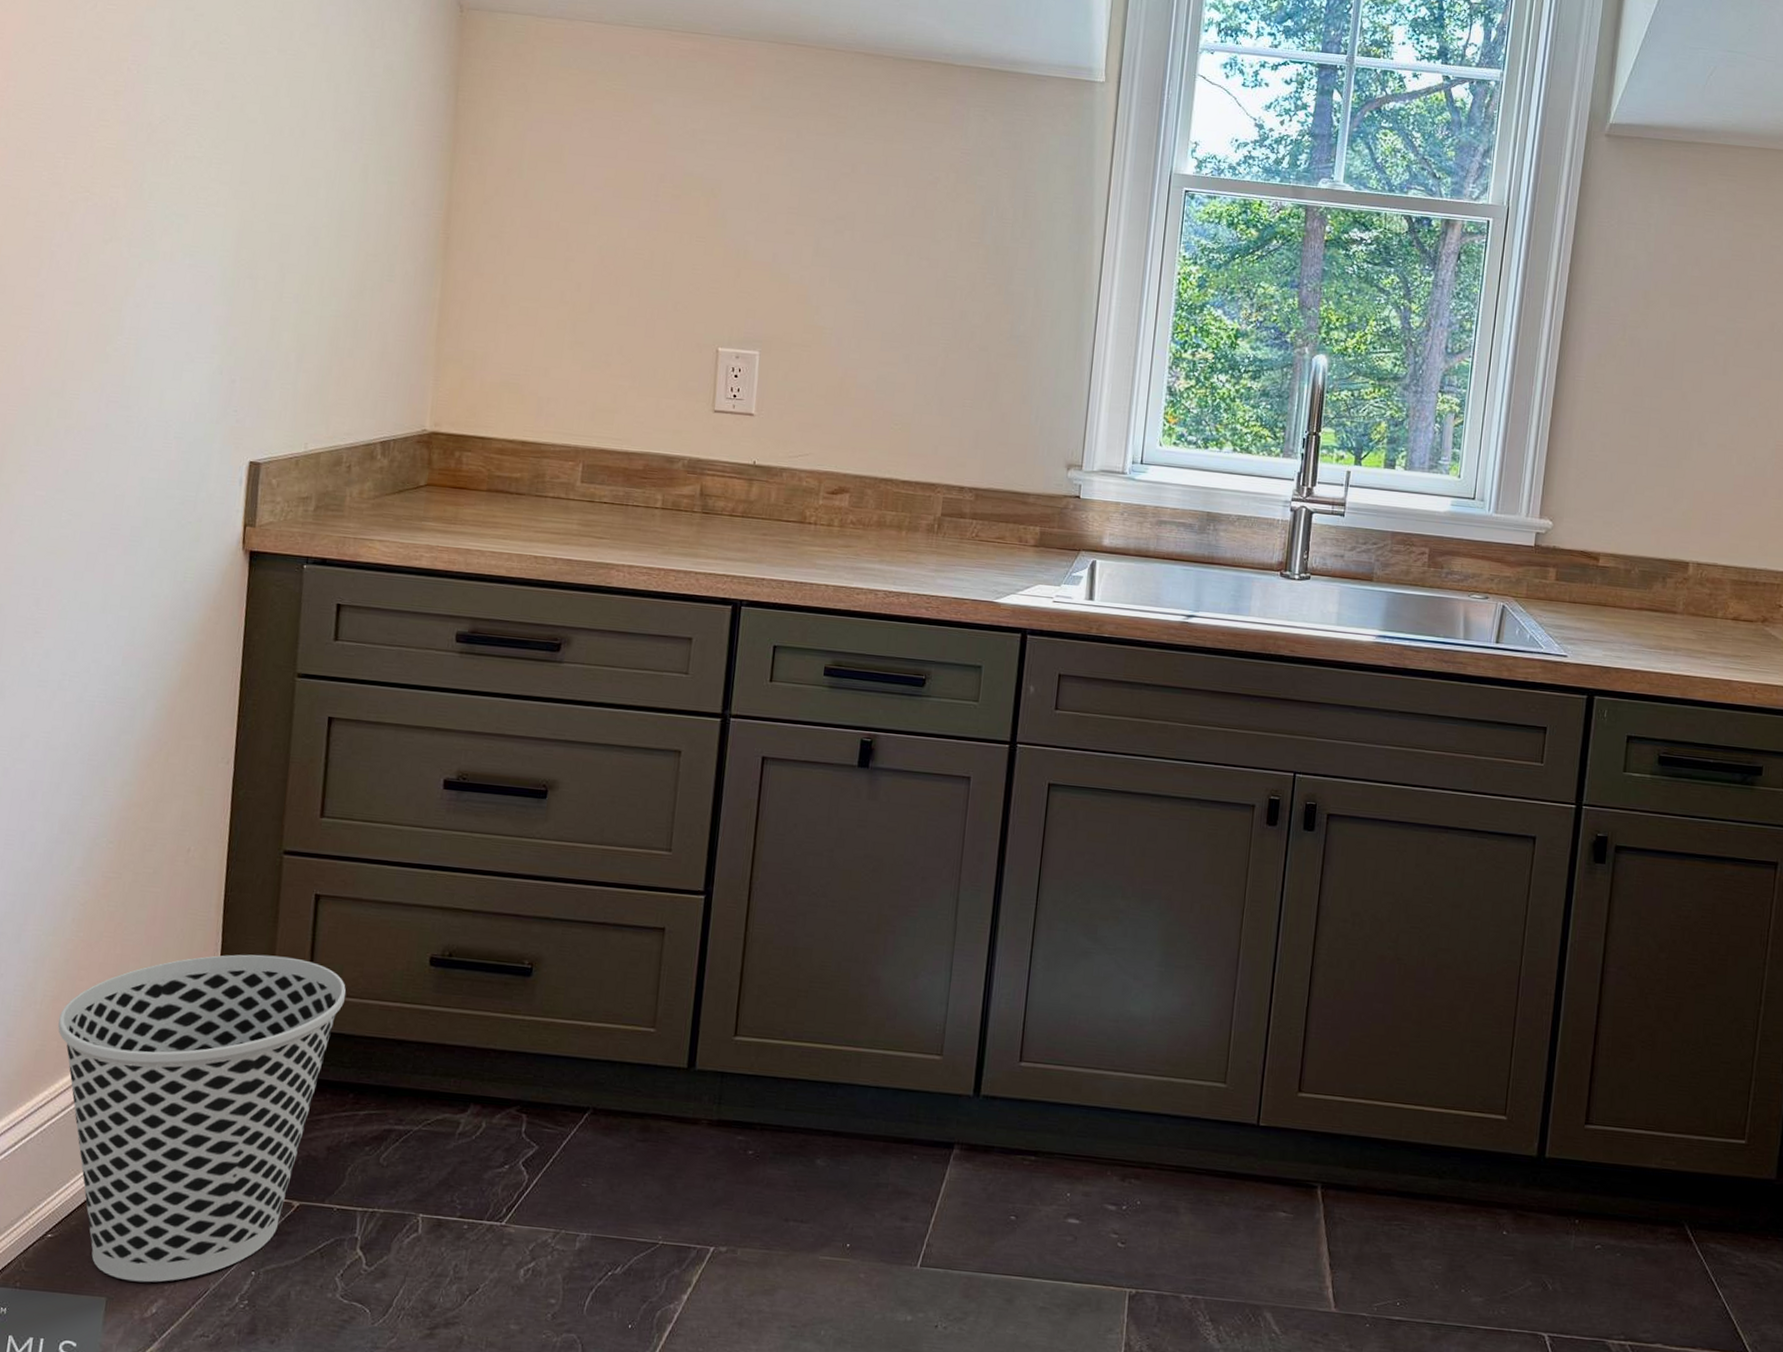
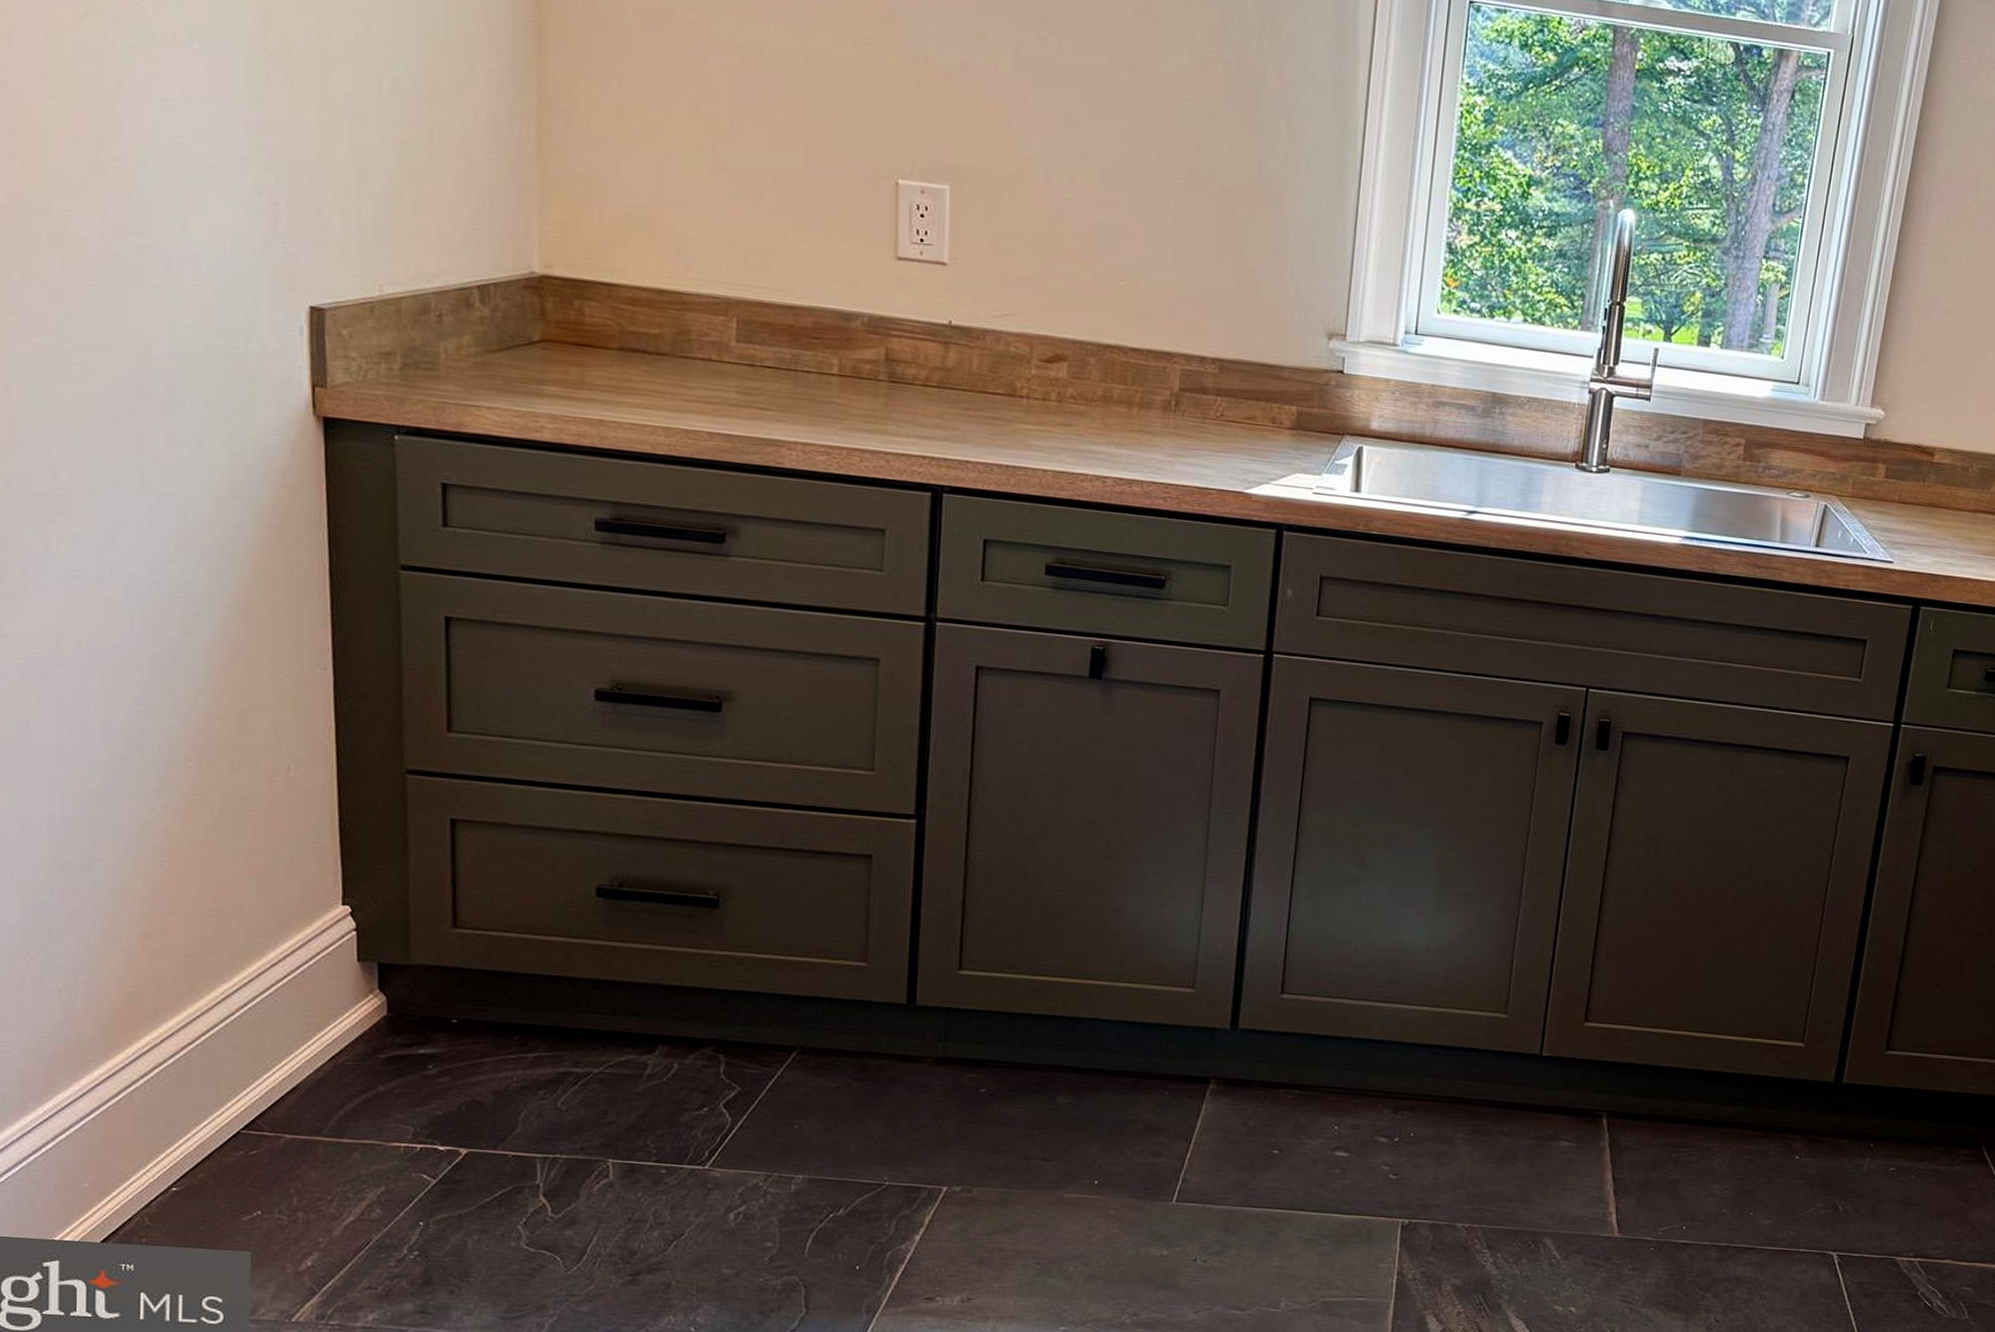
wastebasket: present [58,954,346,1283] -> none [152,885,500,1235]

